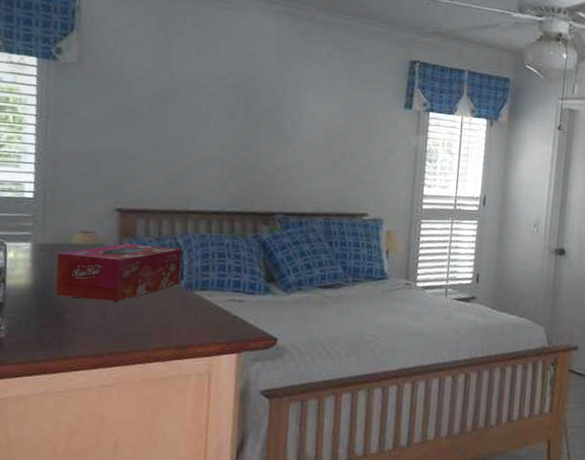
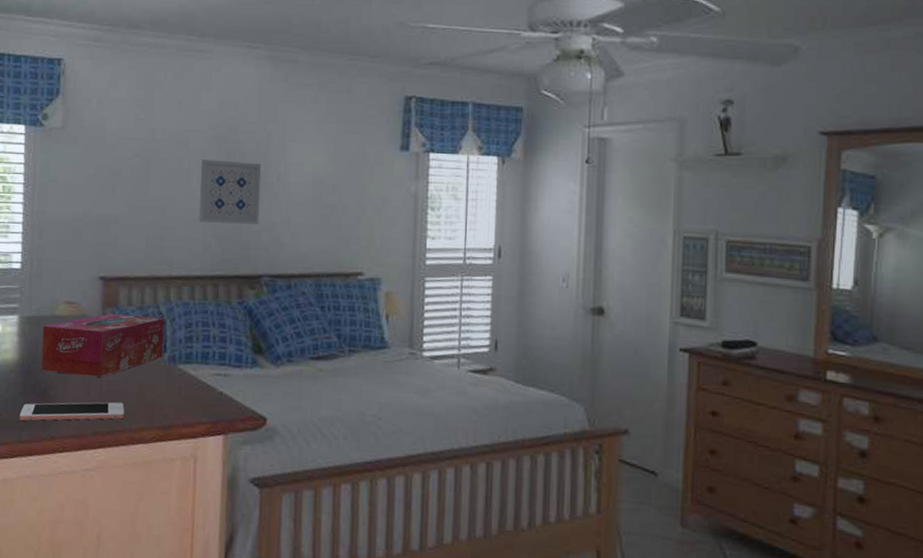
cell phone: none [33,324,142,342] -> present [19,402,125,421]
wall art: none [216,104,278,167] -> present [199,159,262,225]

